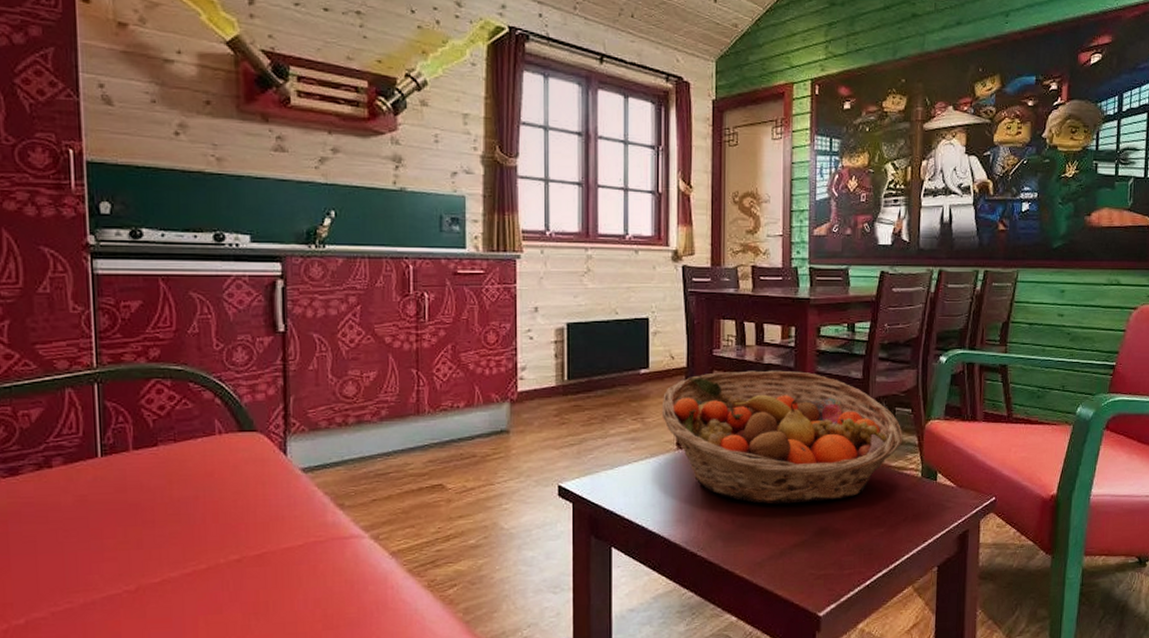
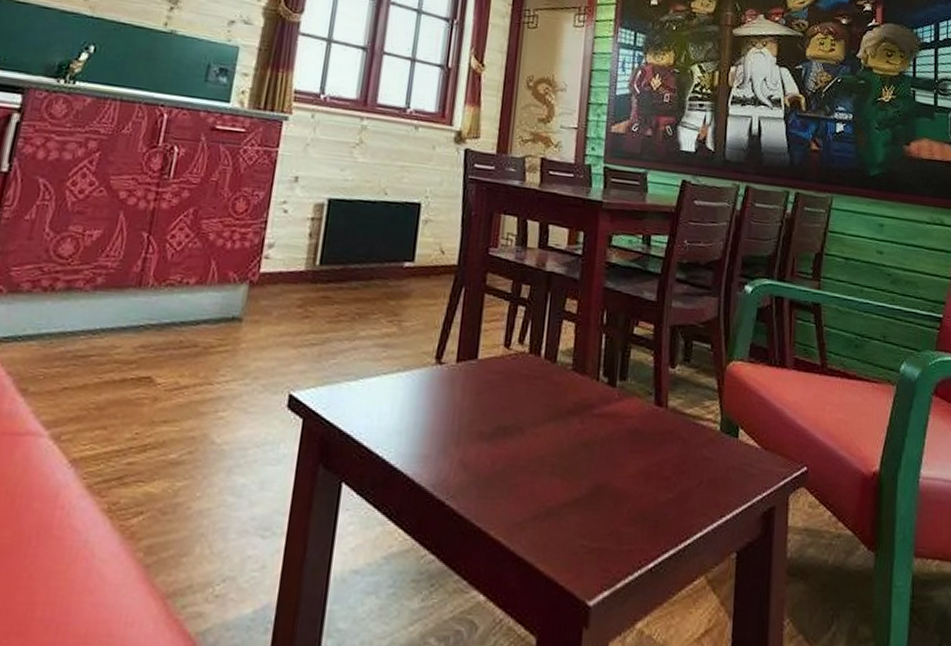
fruit basket: present [661,370,903,505] -> none [422,275,701,450]

